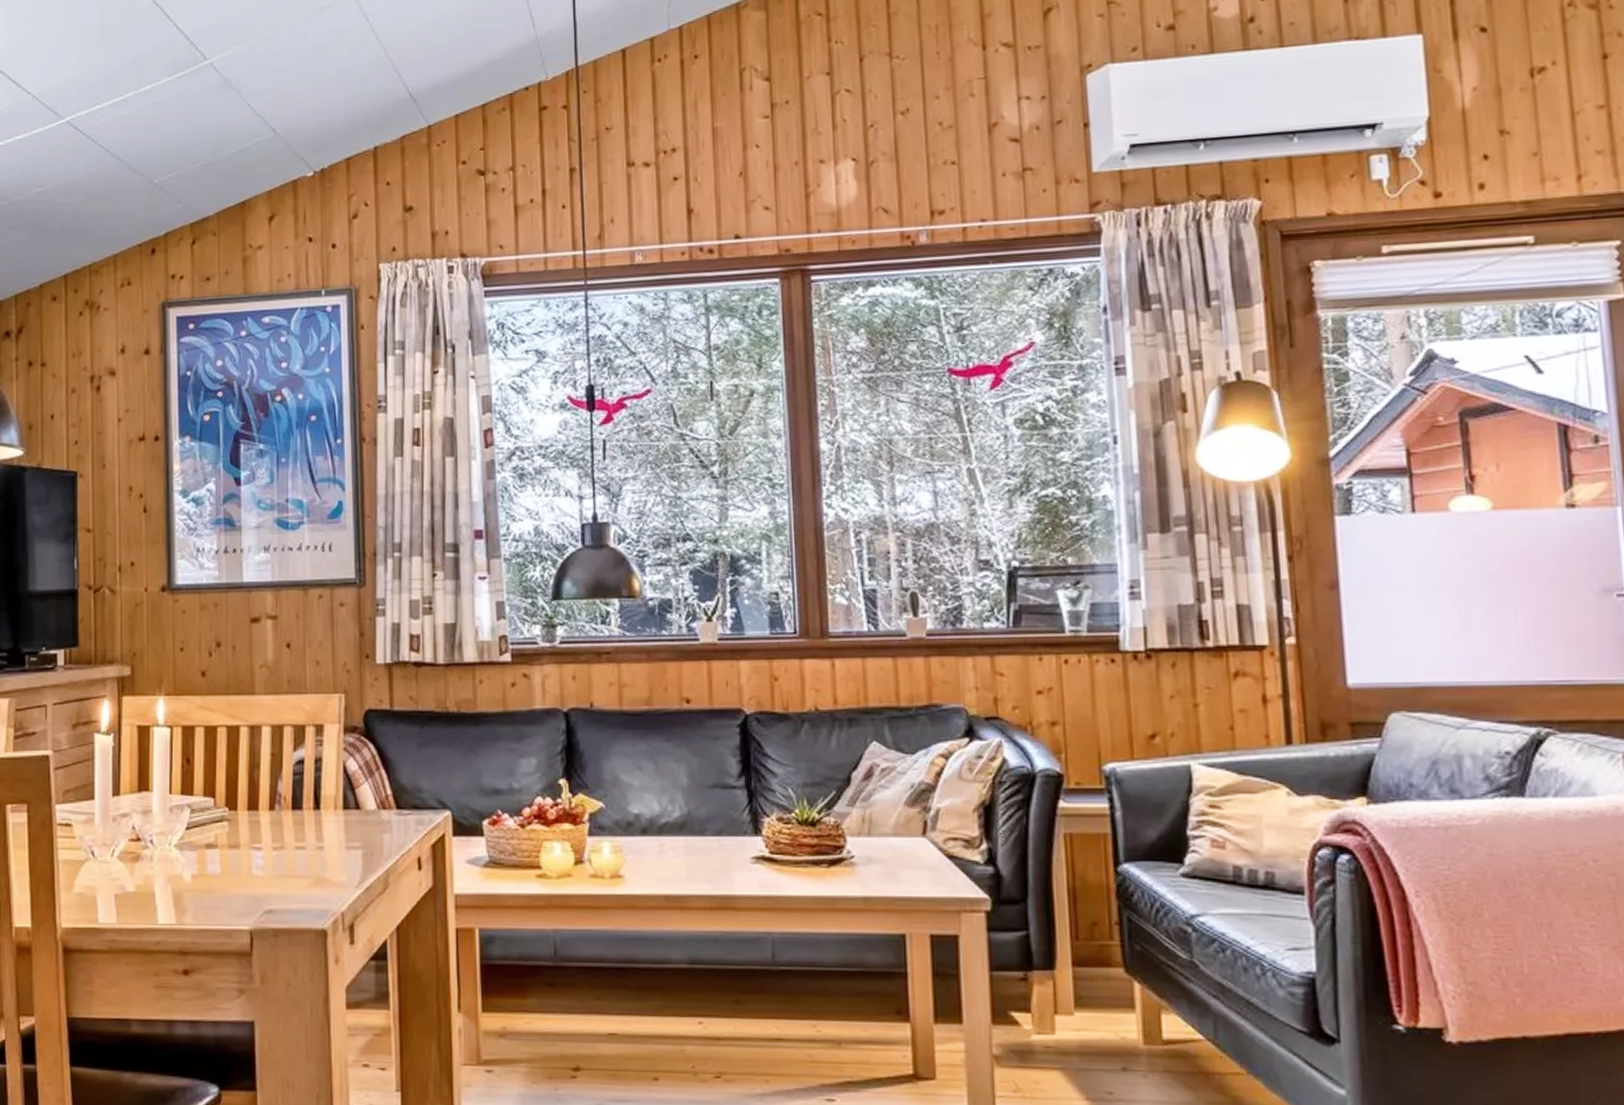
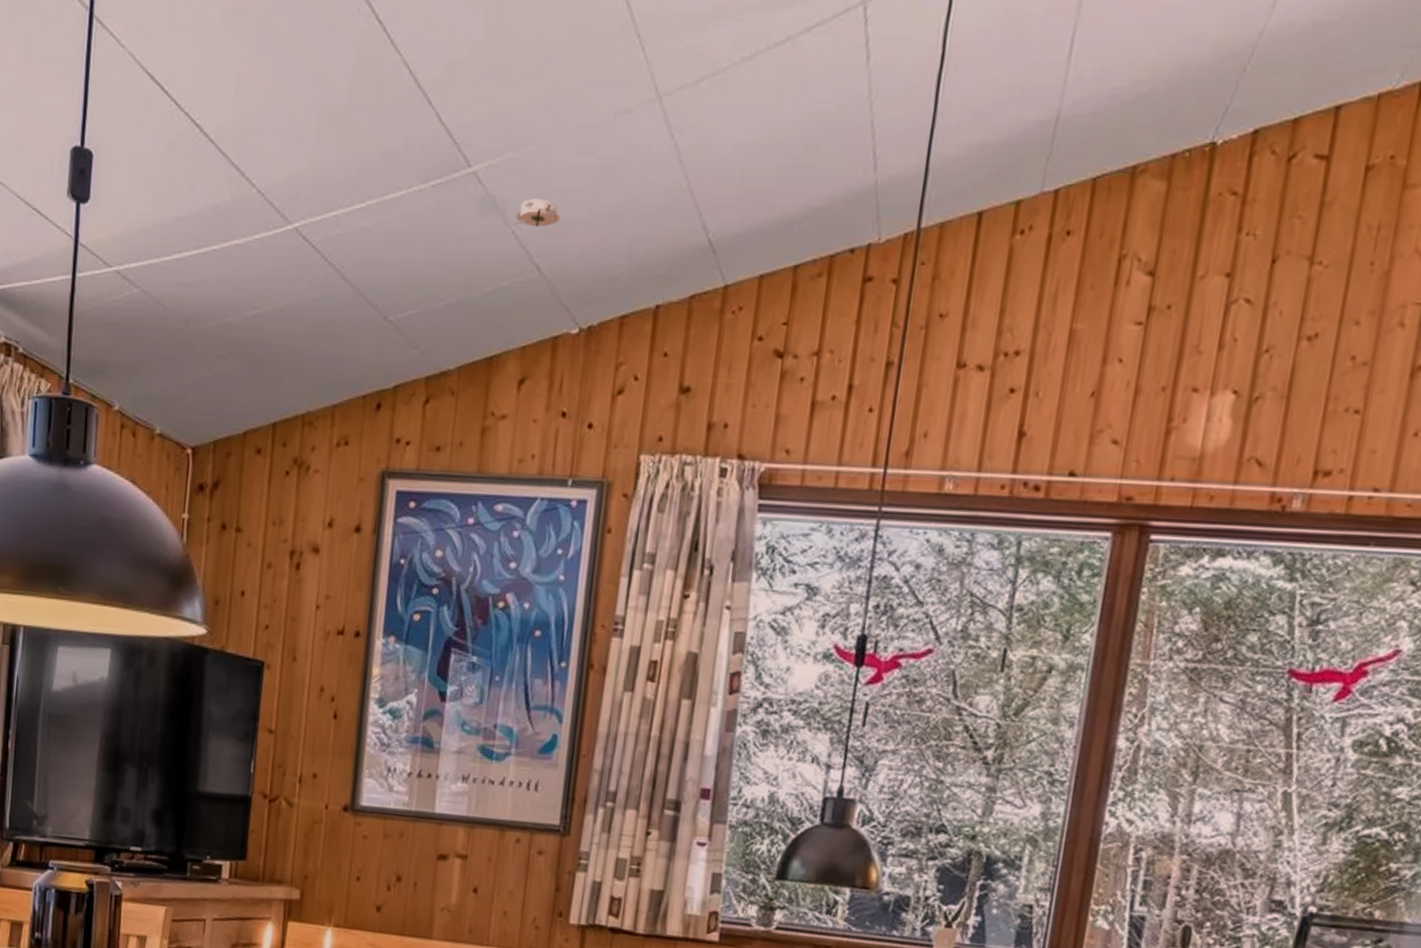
smoke detector: none [248,77,286,100] -> present [514,199,561,227]

